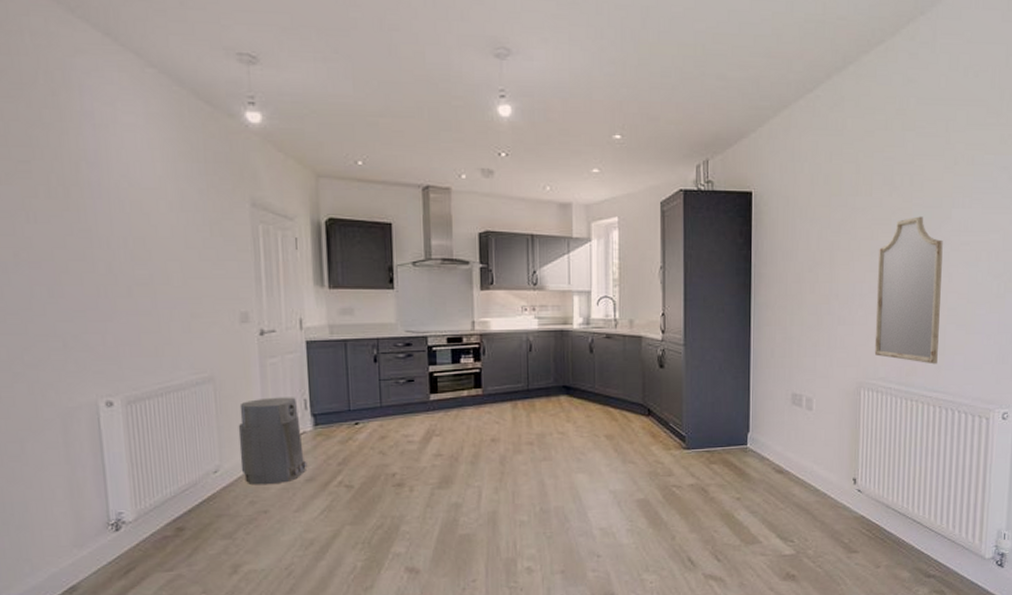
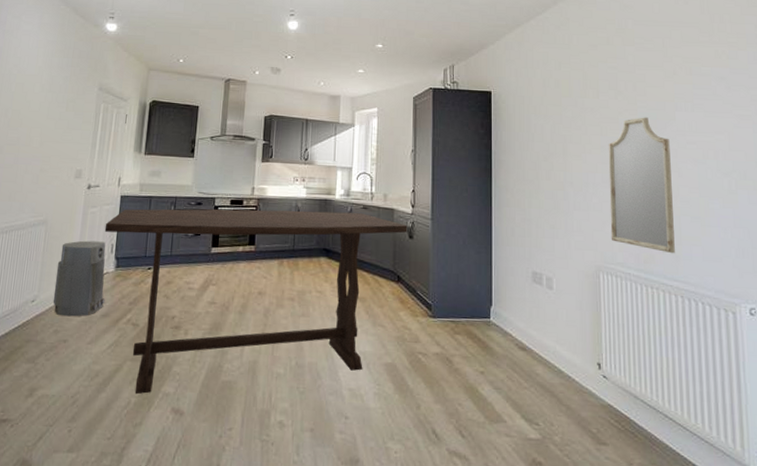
dining table: none [291,344,657,559] -> present [104,209,408,395]

